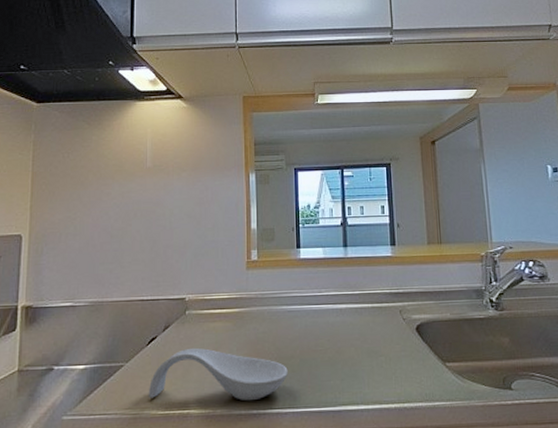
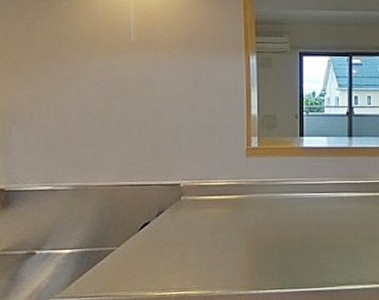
spoon rest: present [148,347,288,401] -> none [142,233,288,283]

